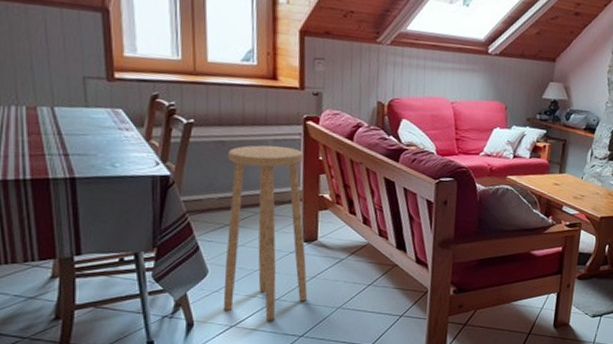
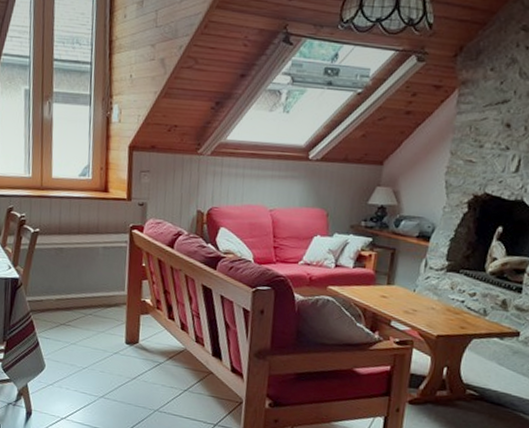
stool: present [223,145,308,321] -> none [56,252,129,417]

